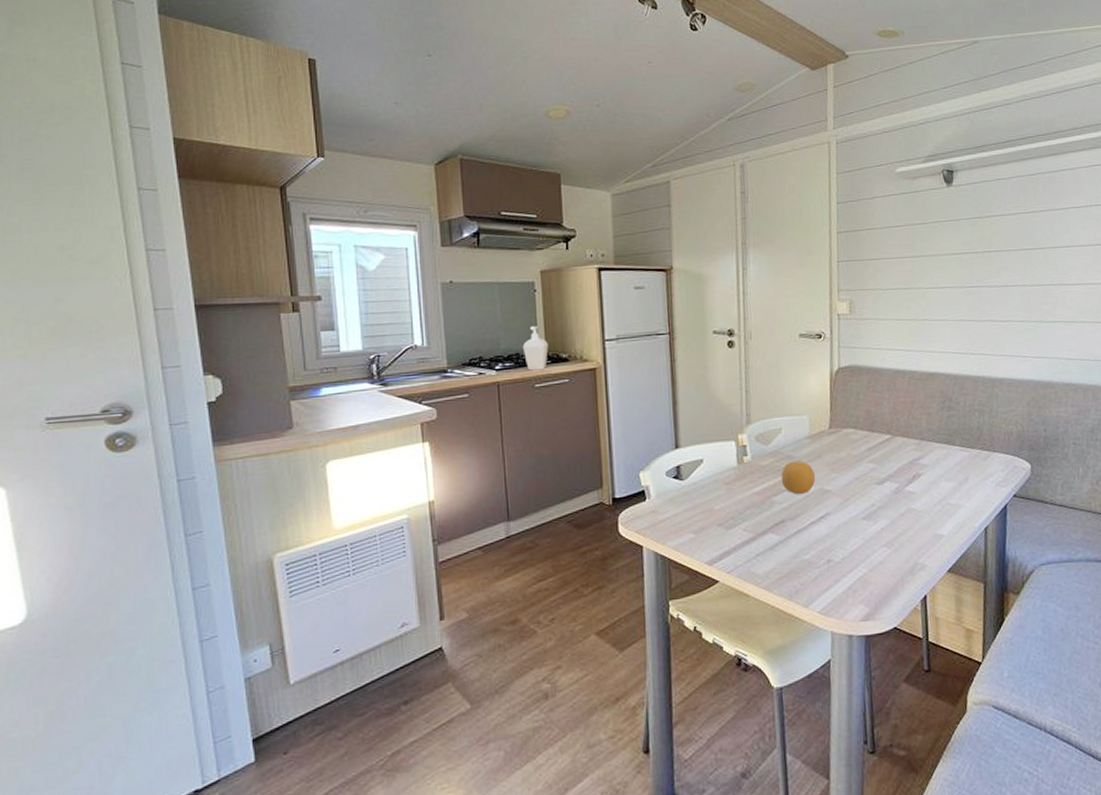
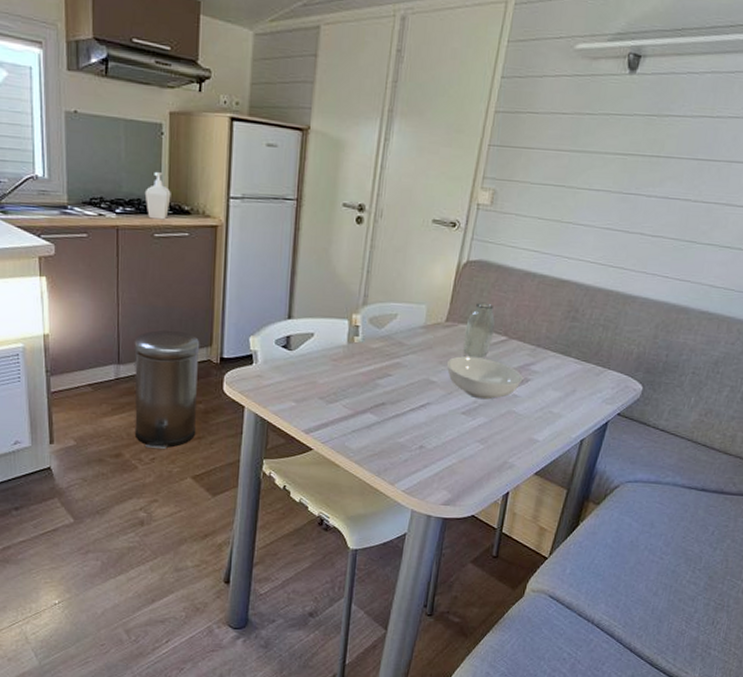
pedal bin: none [523,477,594,609] -> present [134,330,200,450]
fruit: present [781,460,816,494] -> none [388,348,424,381]
bowl: none [837,459,915,501] -> present [446,356,524,400]
vase: none [849,405,878,462] -> present [462,302,495,359]

